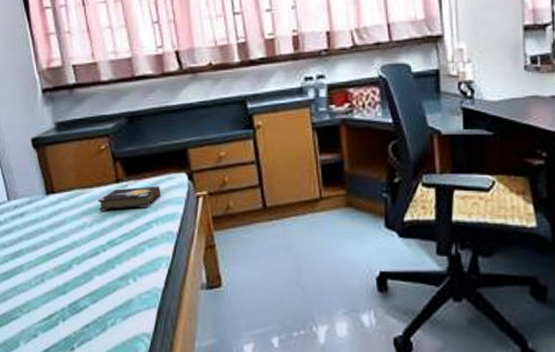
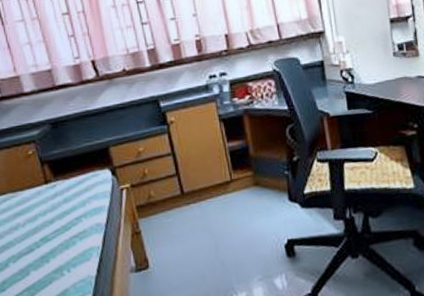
hardback book: present [97,186,161,211] -> none [28,183,88,211]

